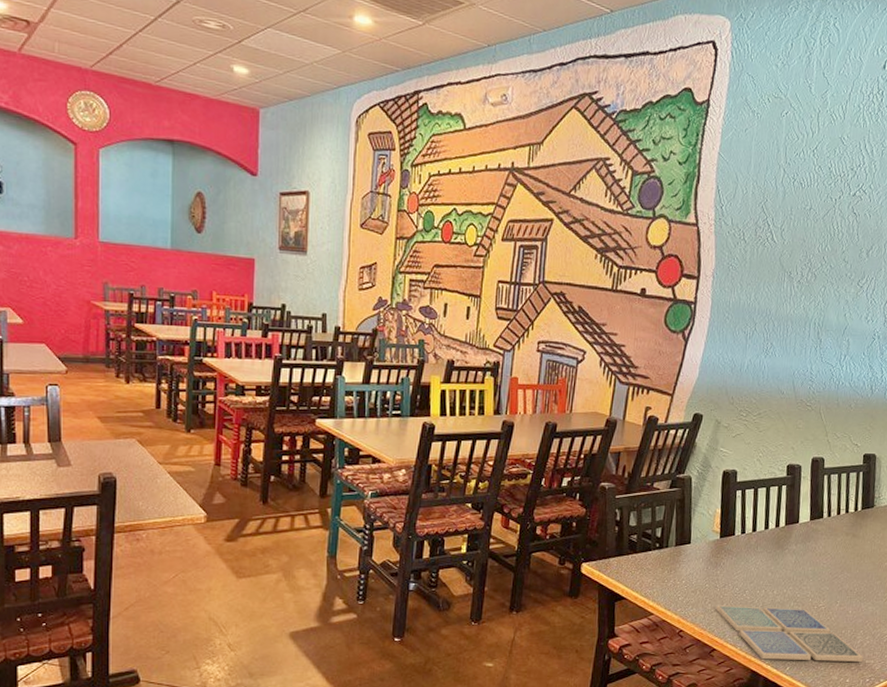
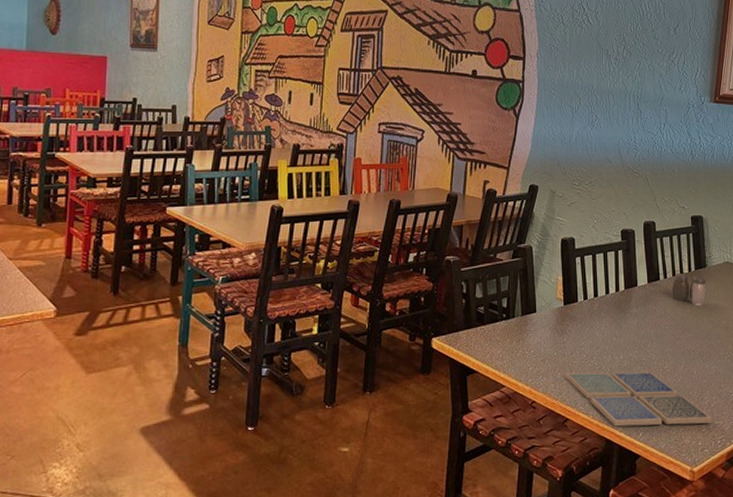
salt and pepper shaker: none [835,511,873,547] -> present [672,272,708,306]

